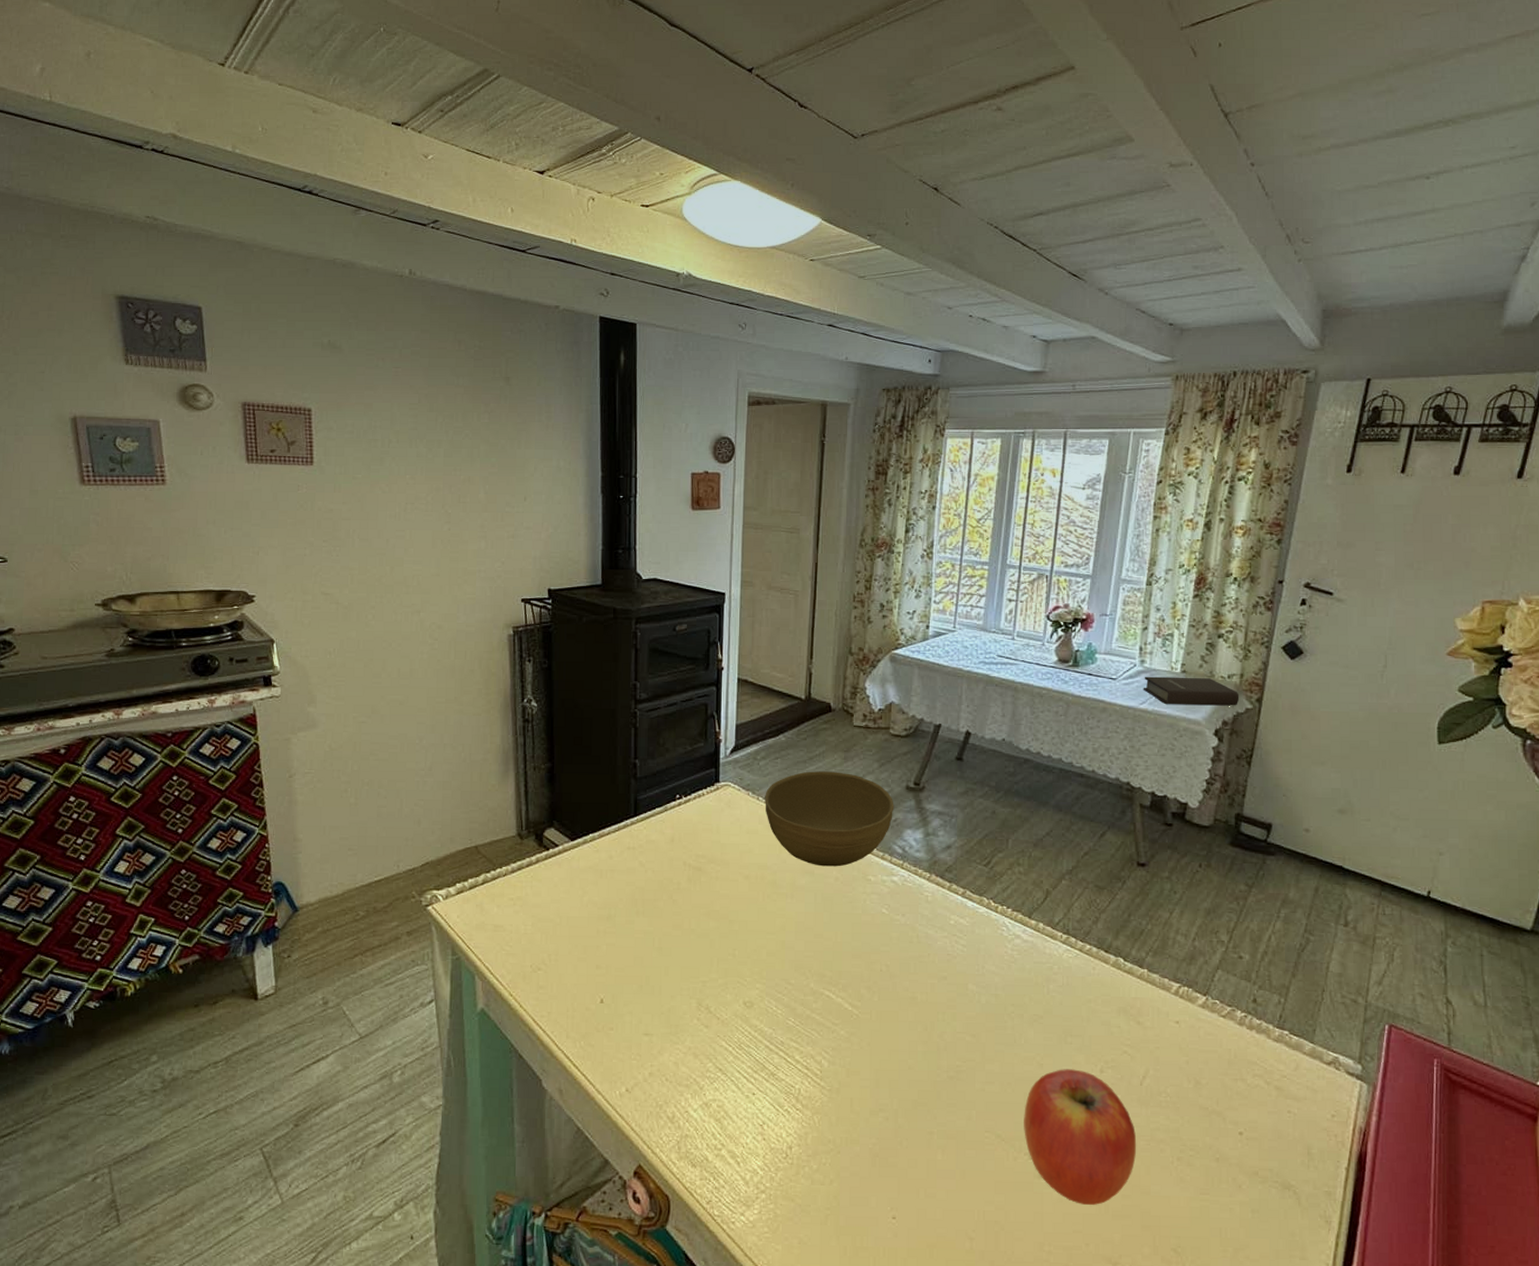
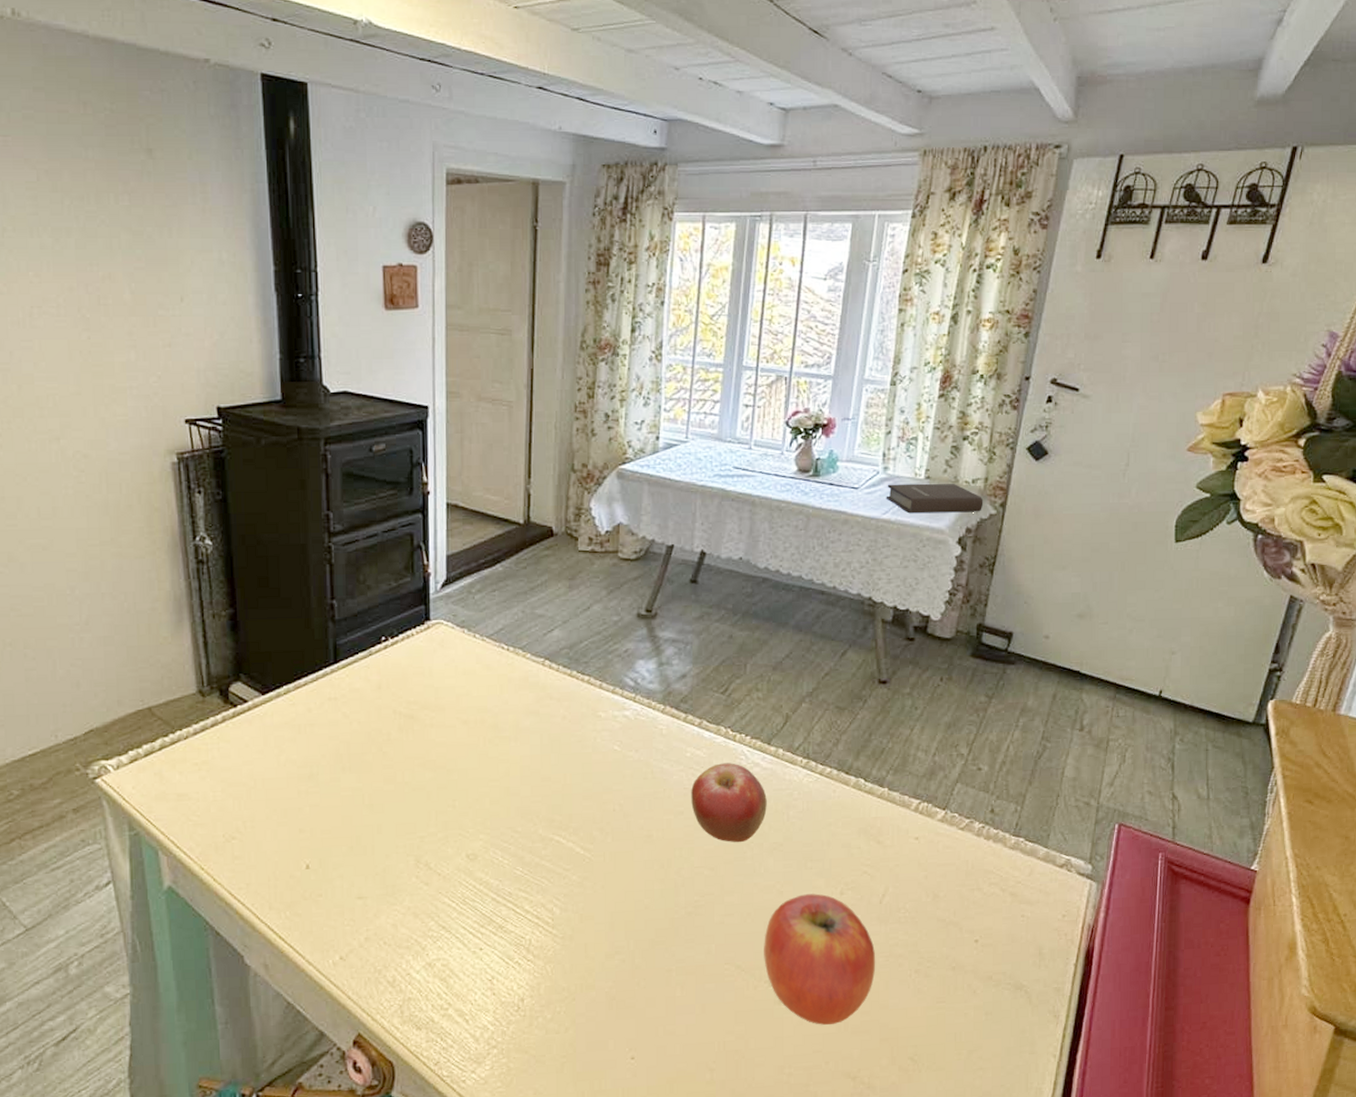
bowl: present [765,771,894,867] -> none [482,602,625,705]
fruit: none [954,933,1027,1012] -> present [691,763,767,843]

